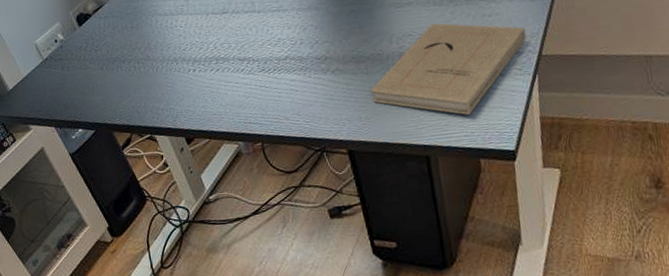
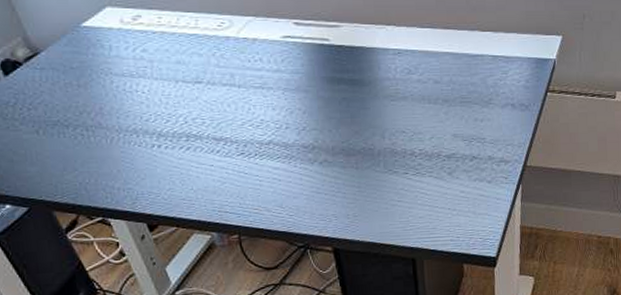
book: present [370,23,527,116] -> none [359,122,514,220]

